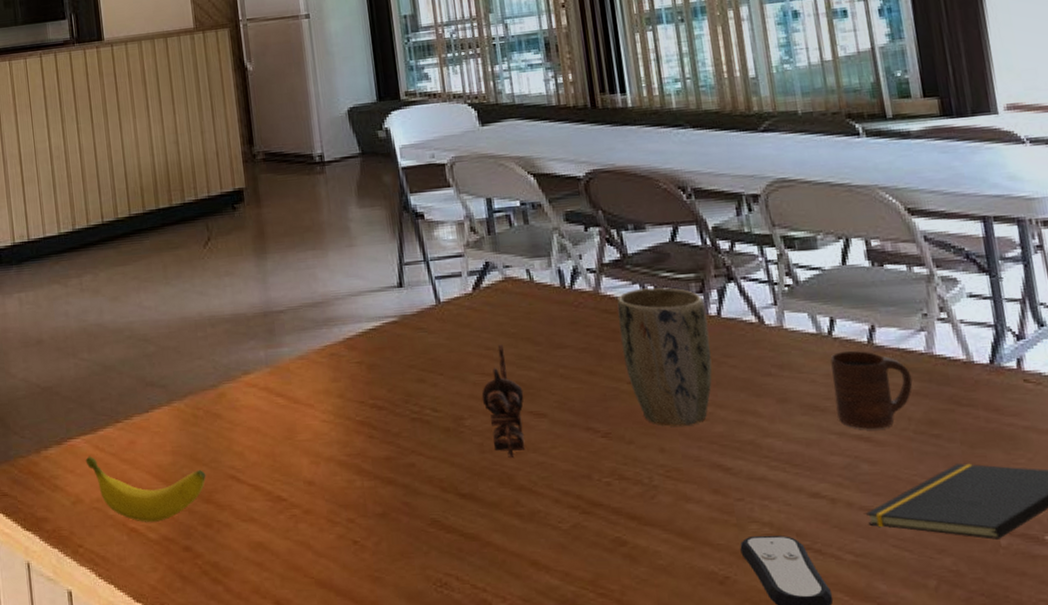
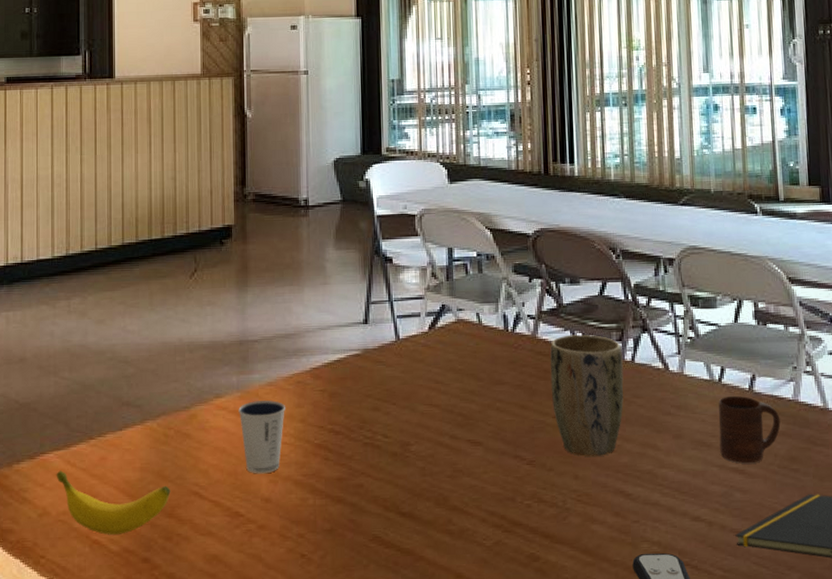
dixie cup: none [269,375,321,455] -> present [238,400,286,474]
teapot: present [481,344,526,458] -> none [427,379,464,481]

